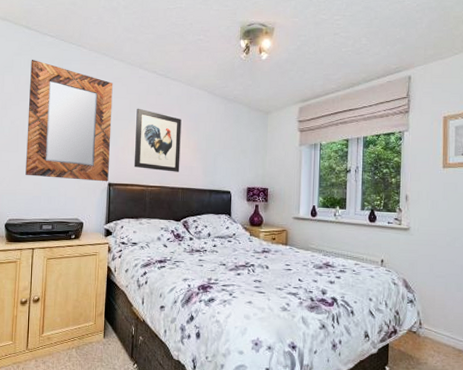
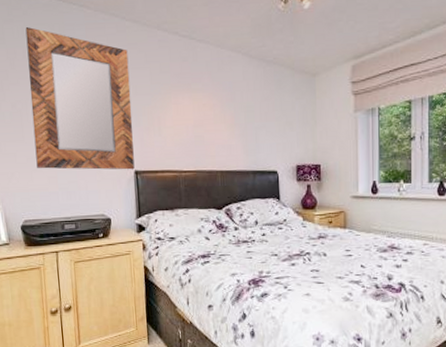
wall art: present [133,108,182,172] -> none [159,79,217,153]

